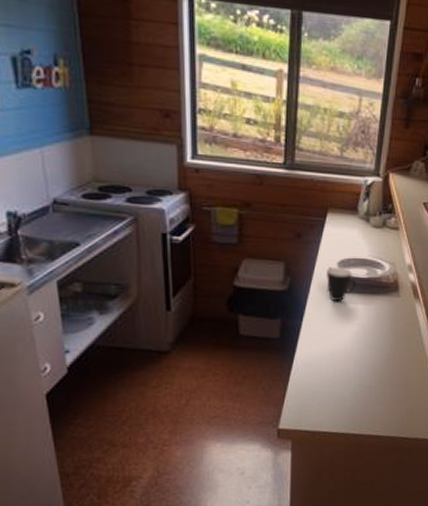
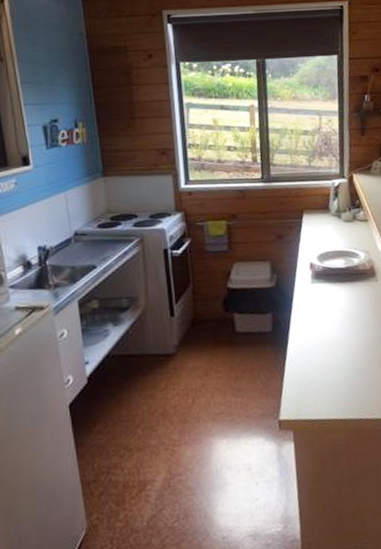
mug: present [327,267,357,302] -> none [308,260,337,293]

